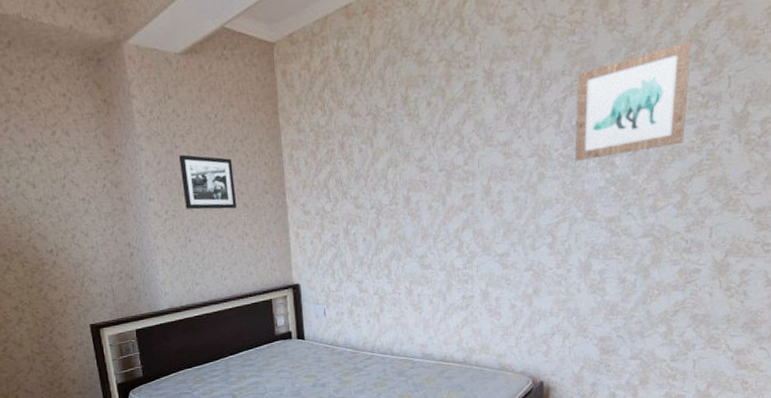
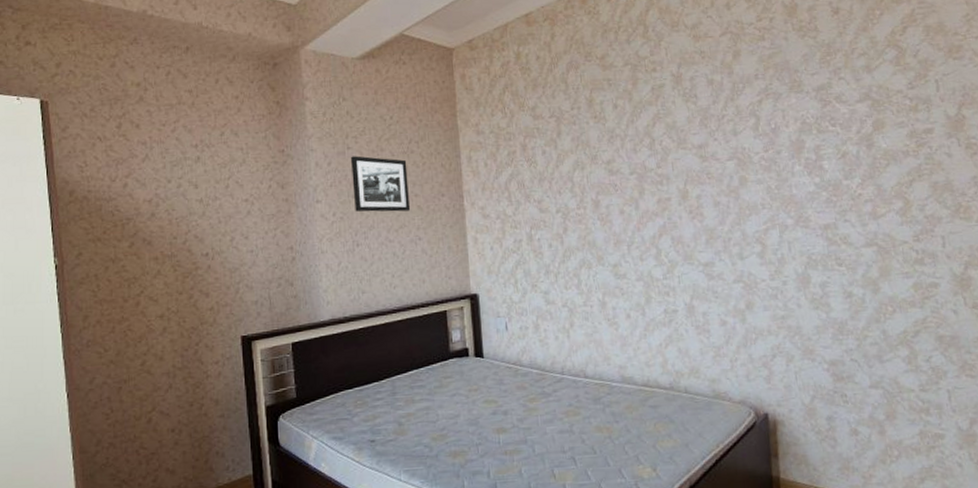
wall art: present [574,41,692,162] -> none [771,46,897,165]

